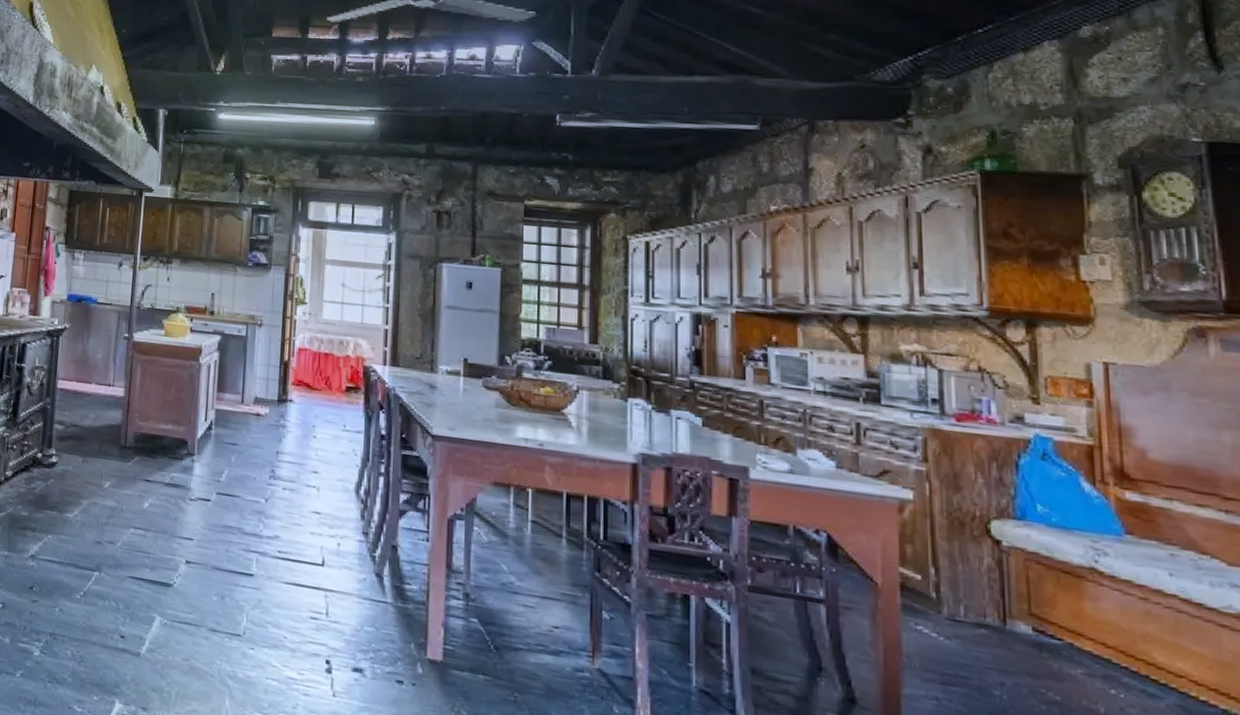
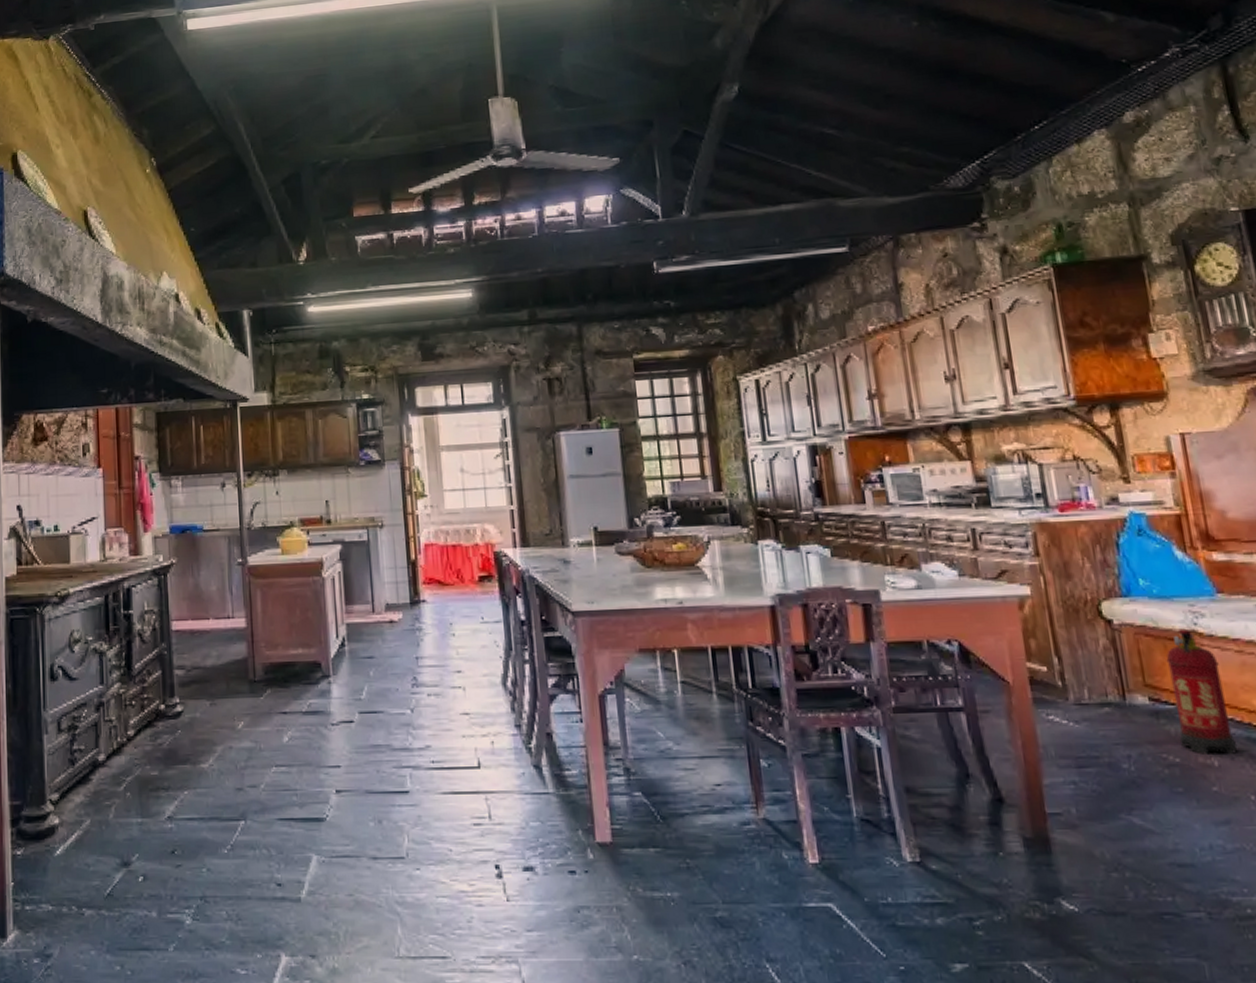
fire extinguisher: none [1058,563,1130,705] -> present [1166,628,1239,755]

